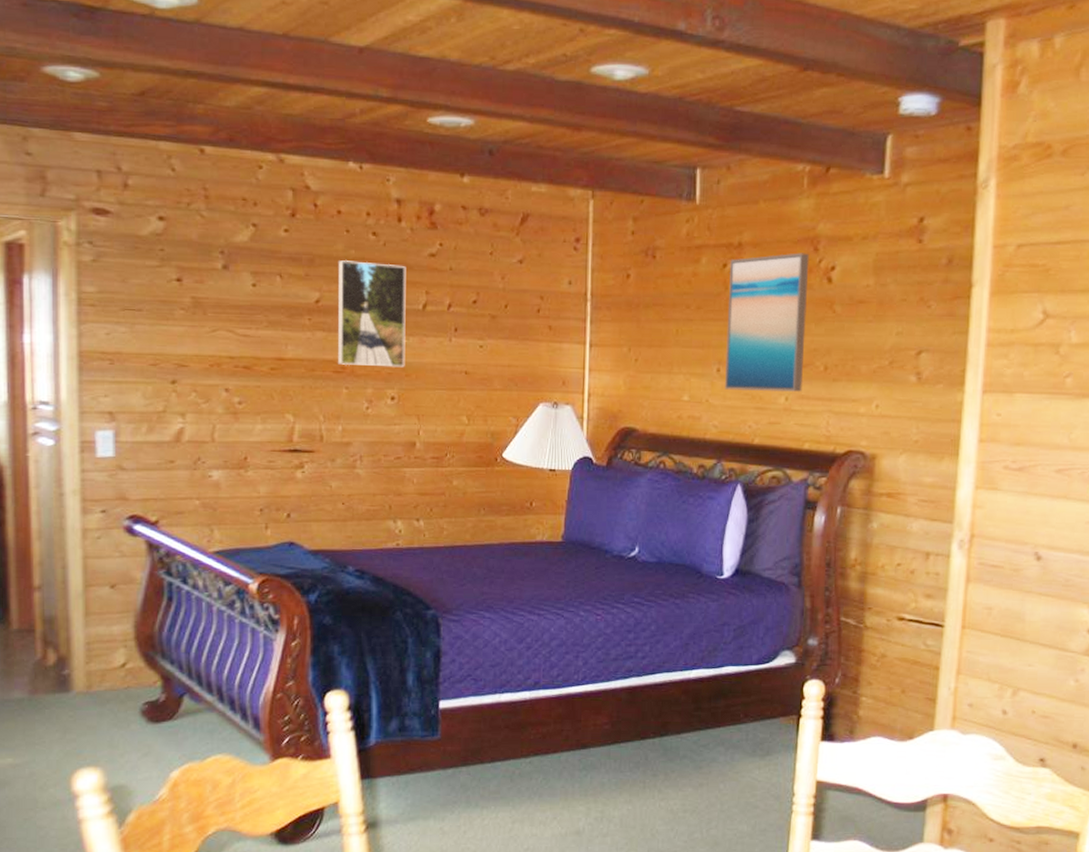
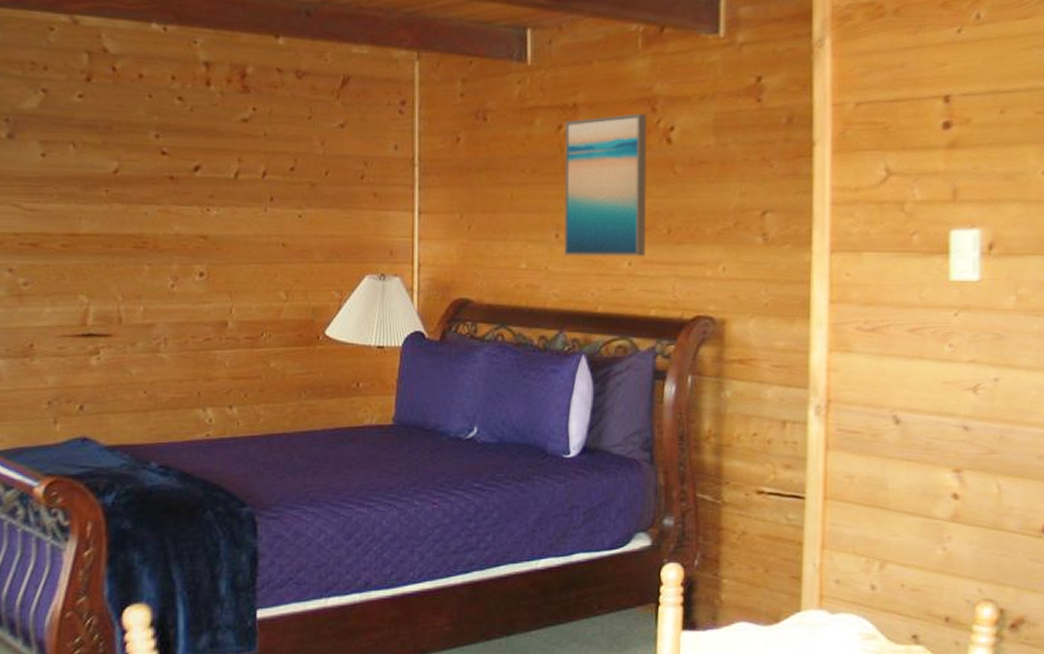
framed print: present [337,260,406,368] -> none [138,127,216,241]

